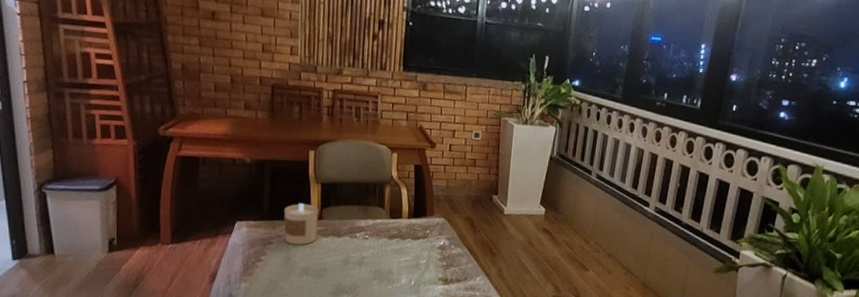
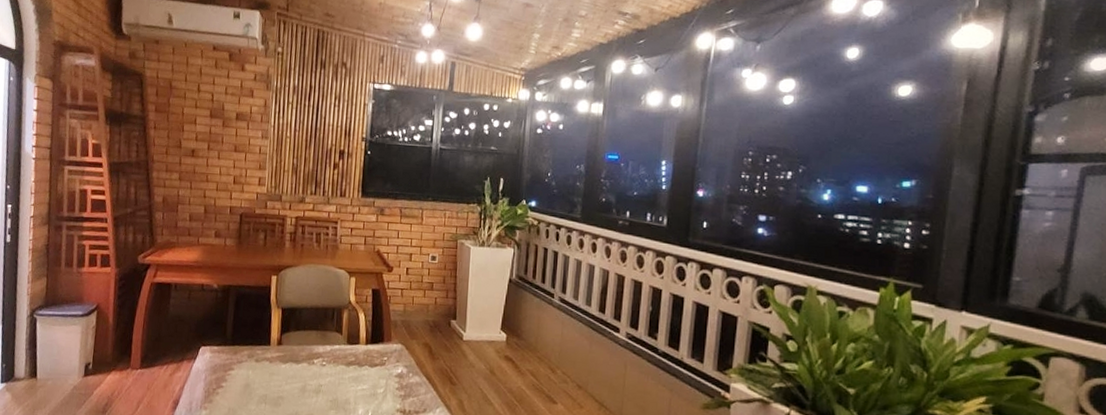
candle: present [284,203,319,245] -> none [244,328,278,372]

